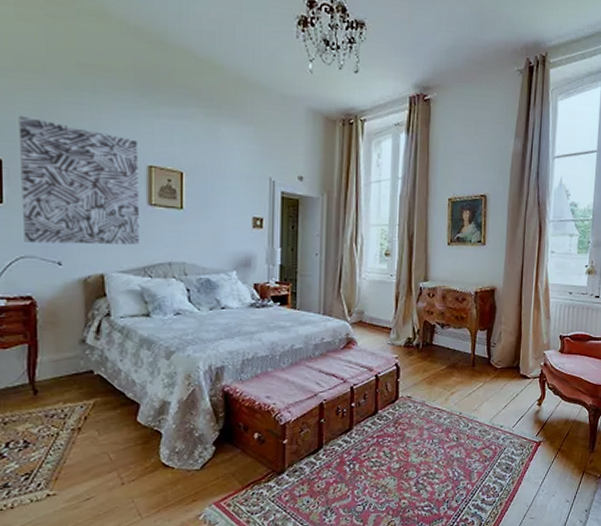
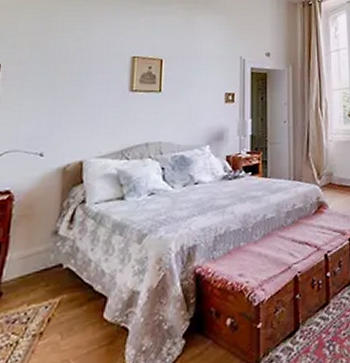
wall art: present [18,115,140,245] -> none [10,24,125,137]

